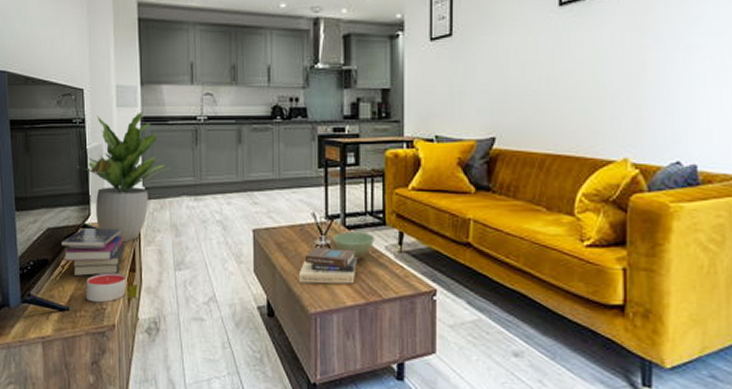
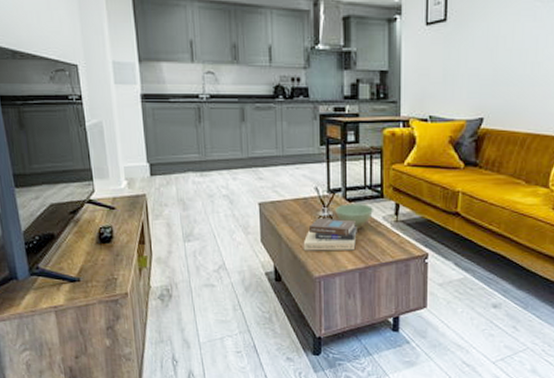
books: present [62,227,126,277] -> none [67,203,134,250]
potted plant: present [79,111,171,243] -> none [79,89,176,217]
candle: present [85,273,126,303] -> none [95,245,136,273]

